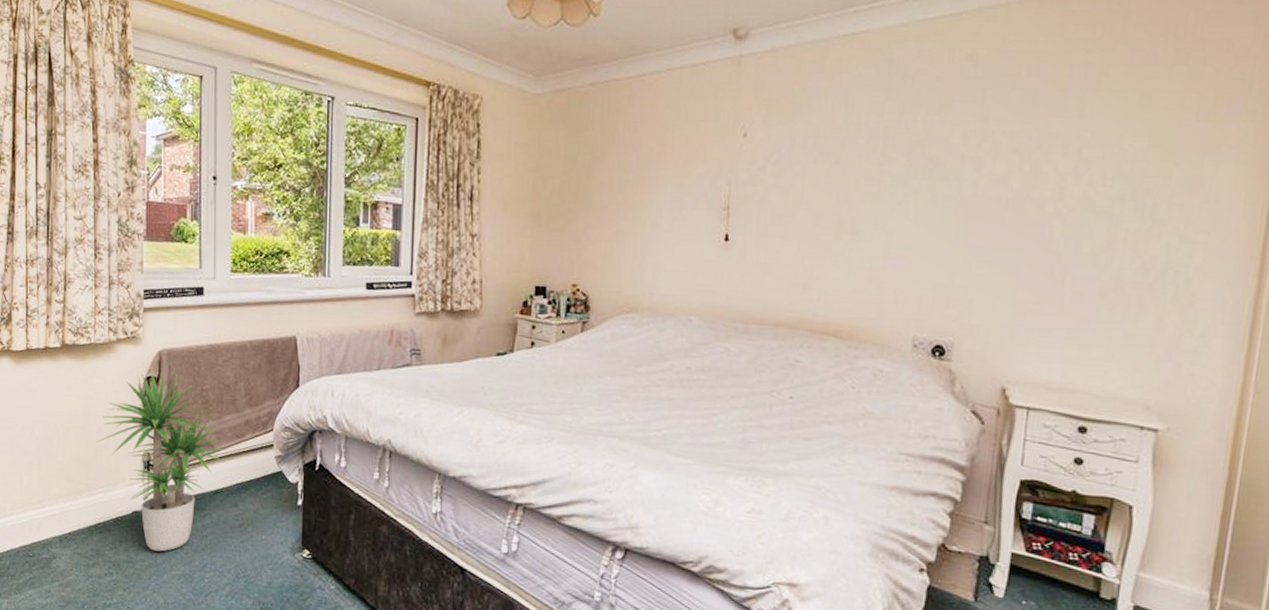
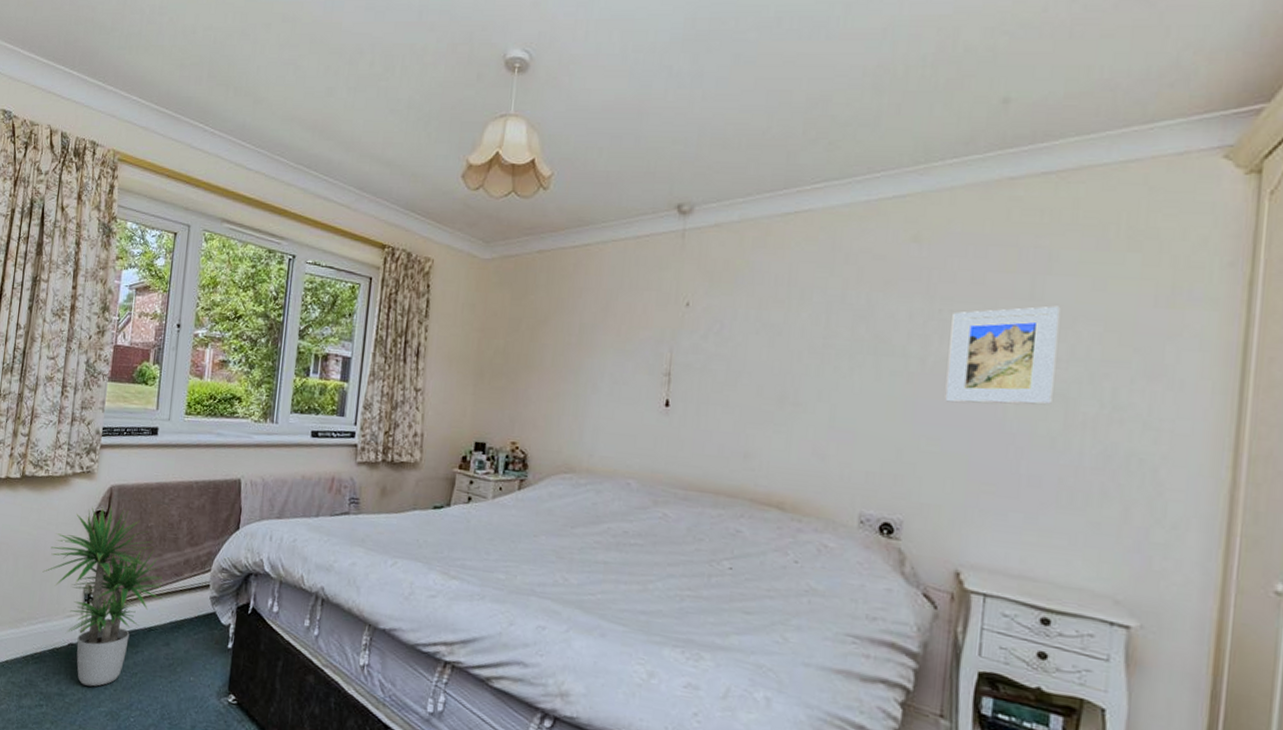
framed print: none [996,123,1108,225] -> present [945,306,1061,405]

